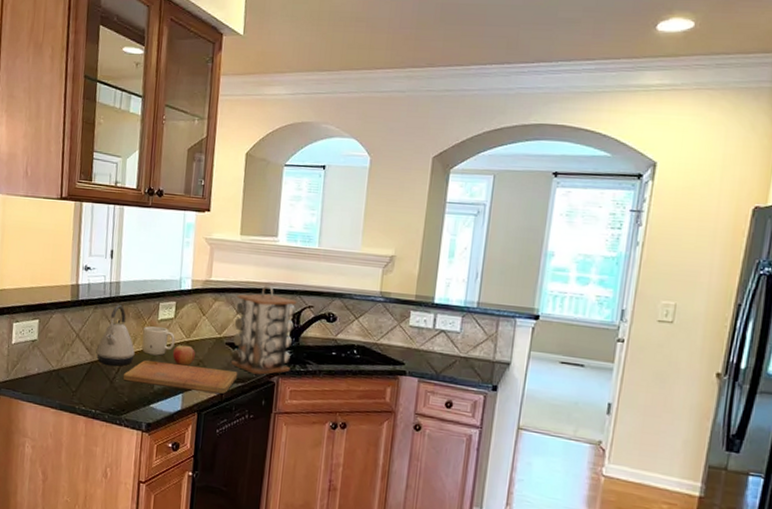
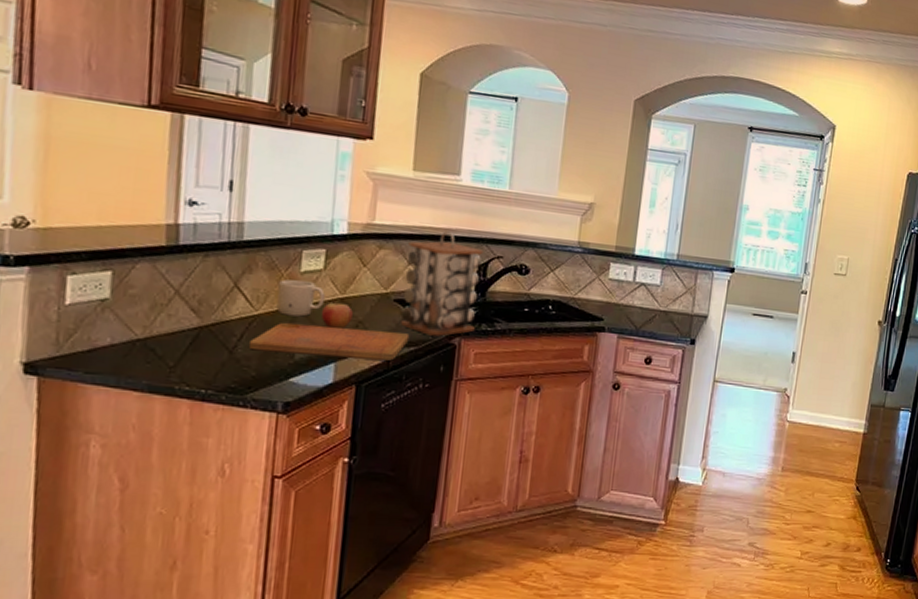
kettle: present [96,305,135,367] -> none [206,252,267,332]

